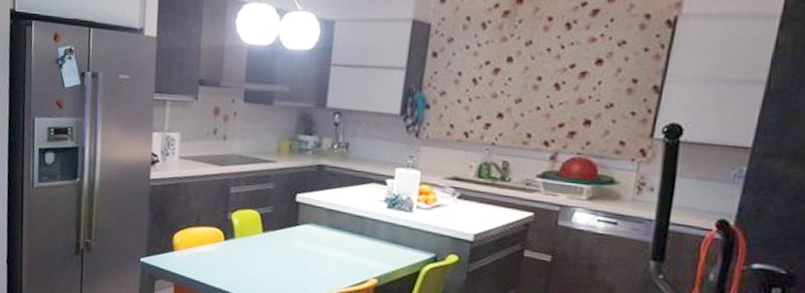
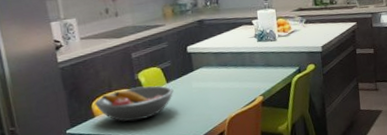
fruit bowl: none [177,227,269,269] -> present [95,86,174,122]

